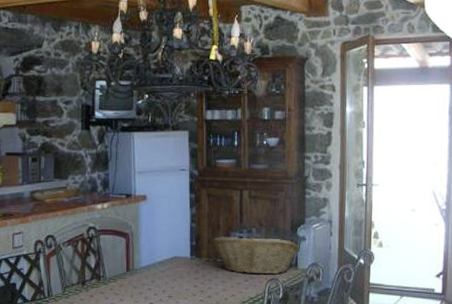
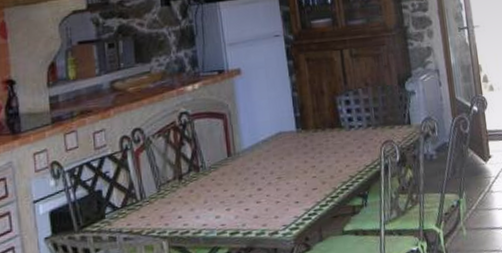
fruit basket: present [211,236,300,275] -> none [316,96,411,140]

